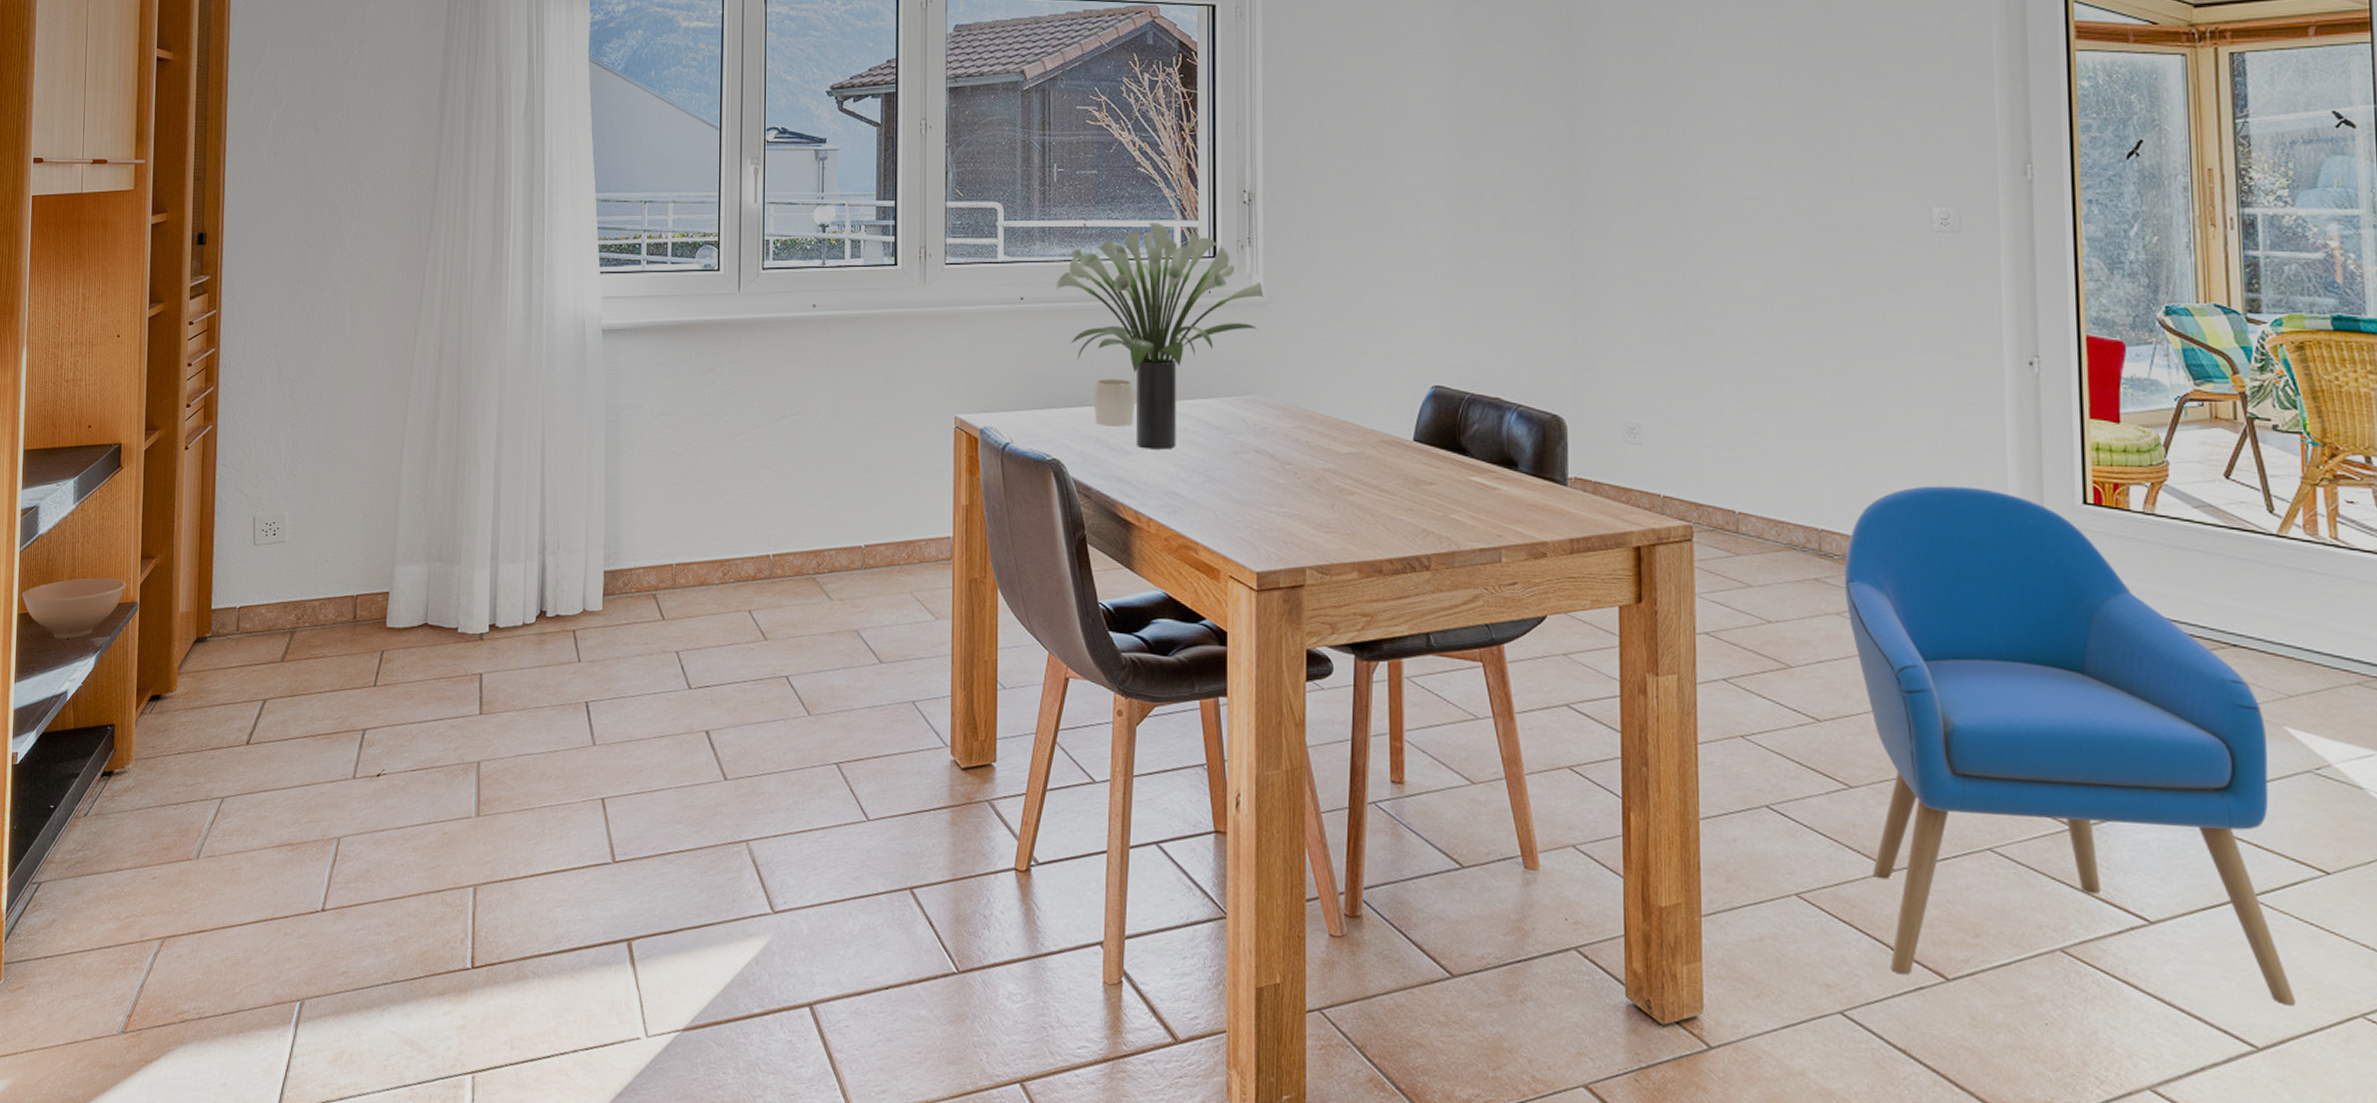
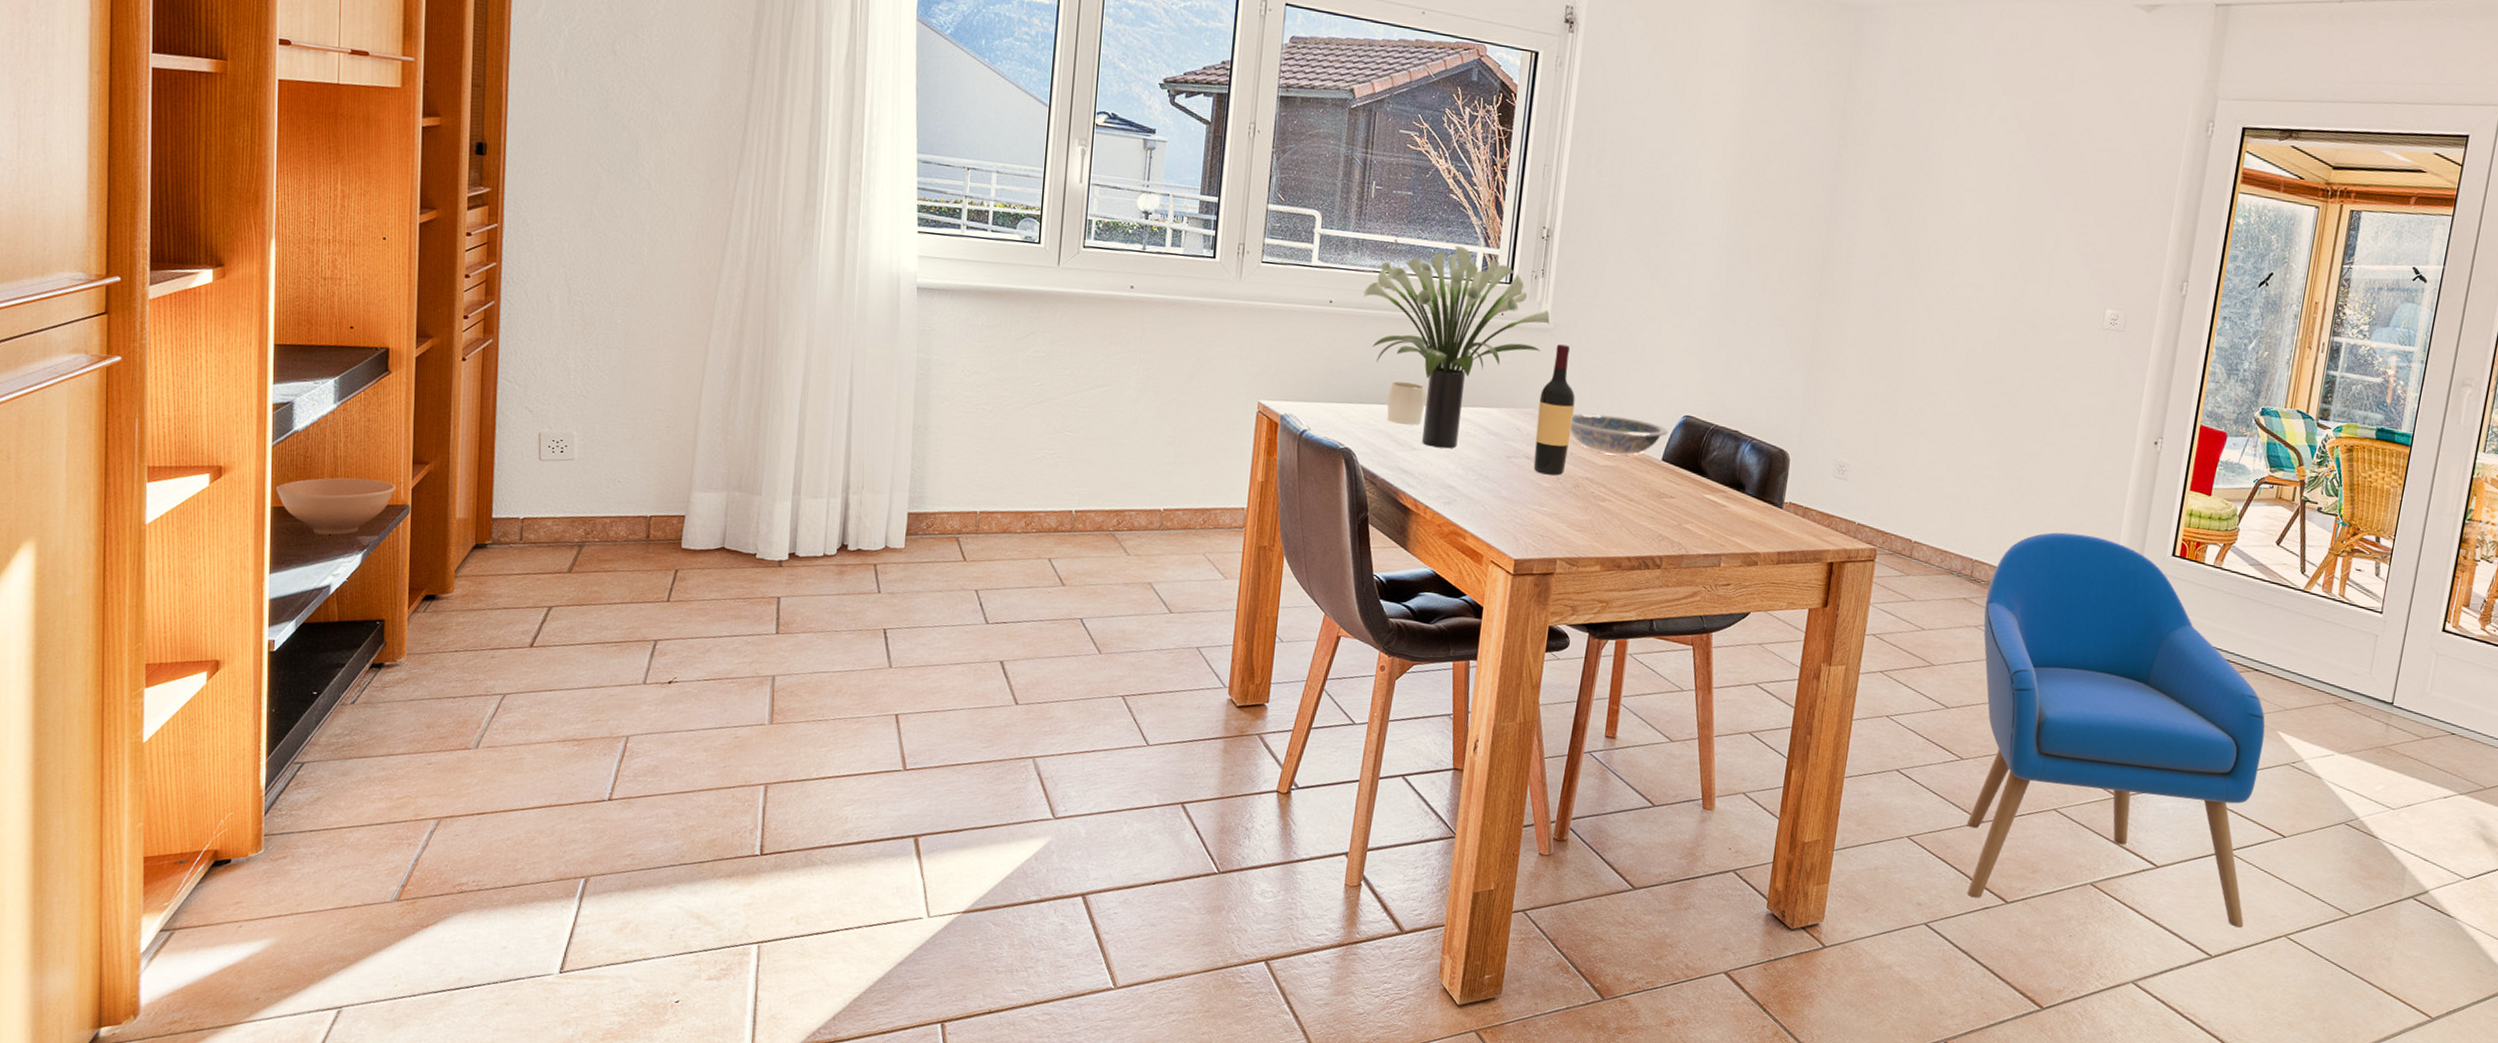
wine bottle: none [1263,319,1304,471] -> present [1533,344,1576,476]
ceramic bowl: none [1302,394,1416,440] -> present [1570,413,1668,455]

